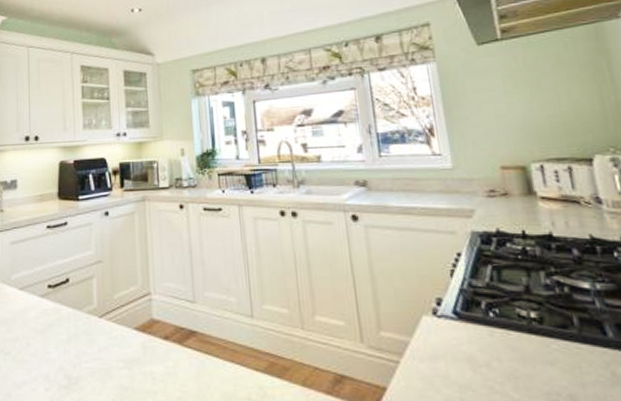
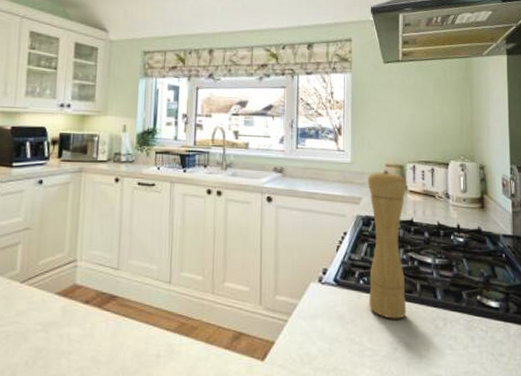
pepper mill: none [478,174,564,363] -> present [368,170,407,319]

